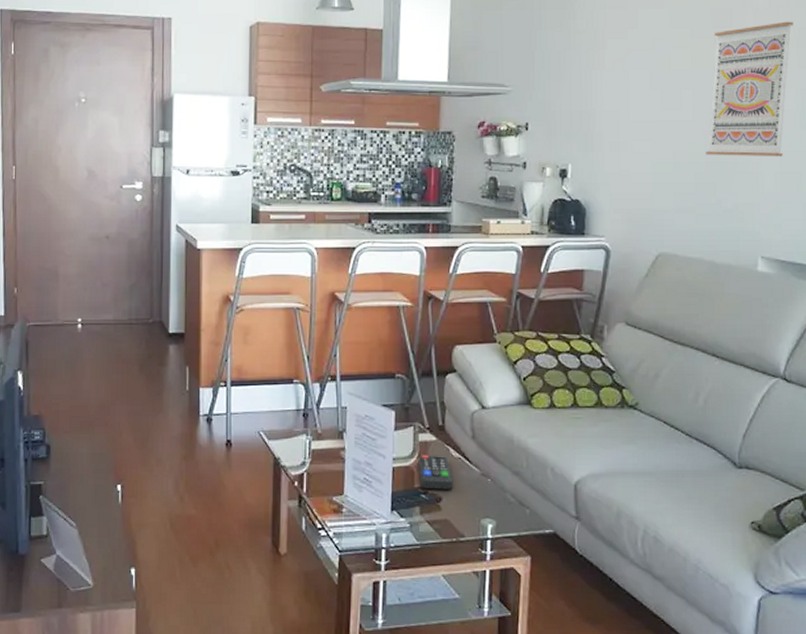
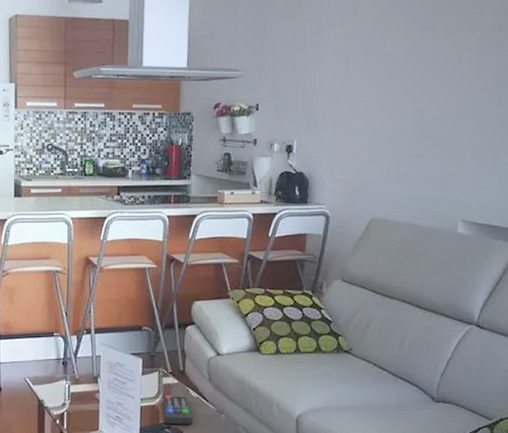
wall art: present [706,21,793,157] -> none [415,8,496,132]

